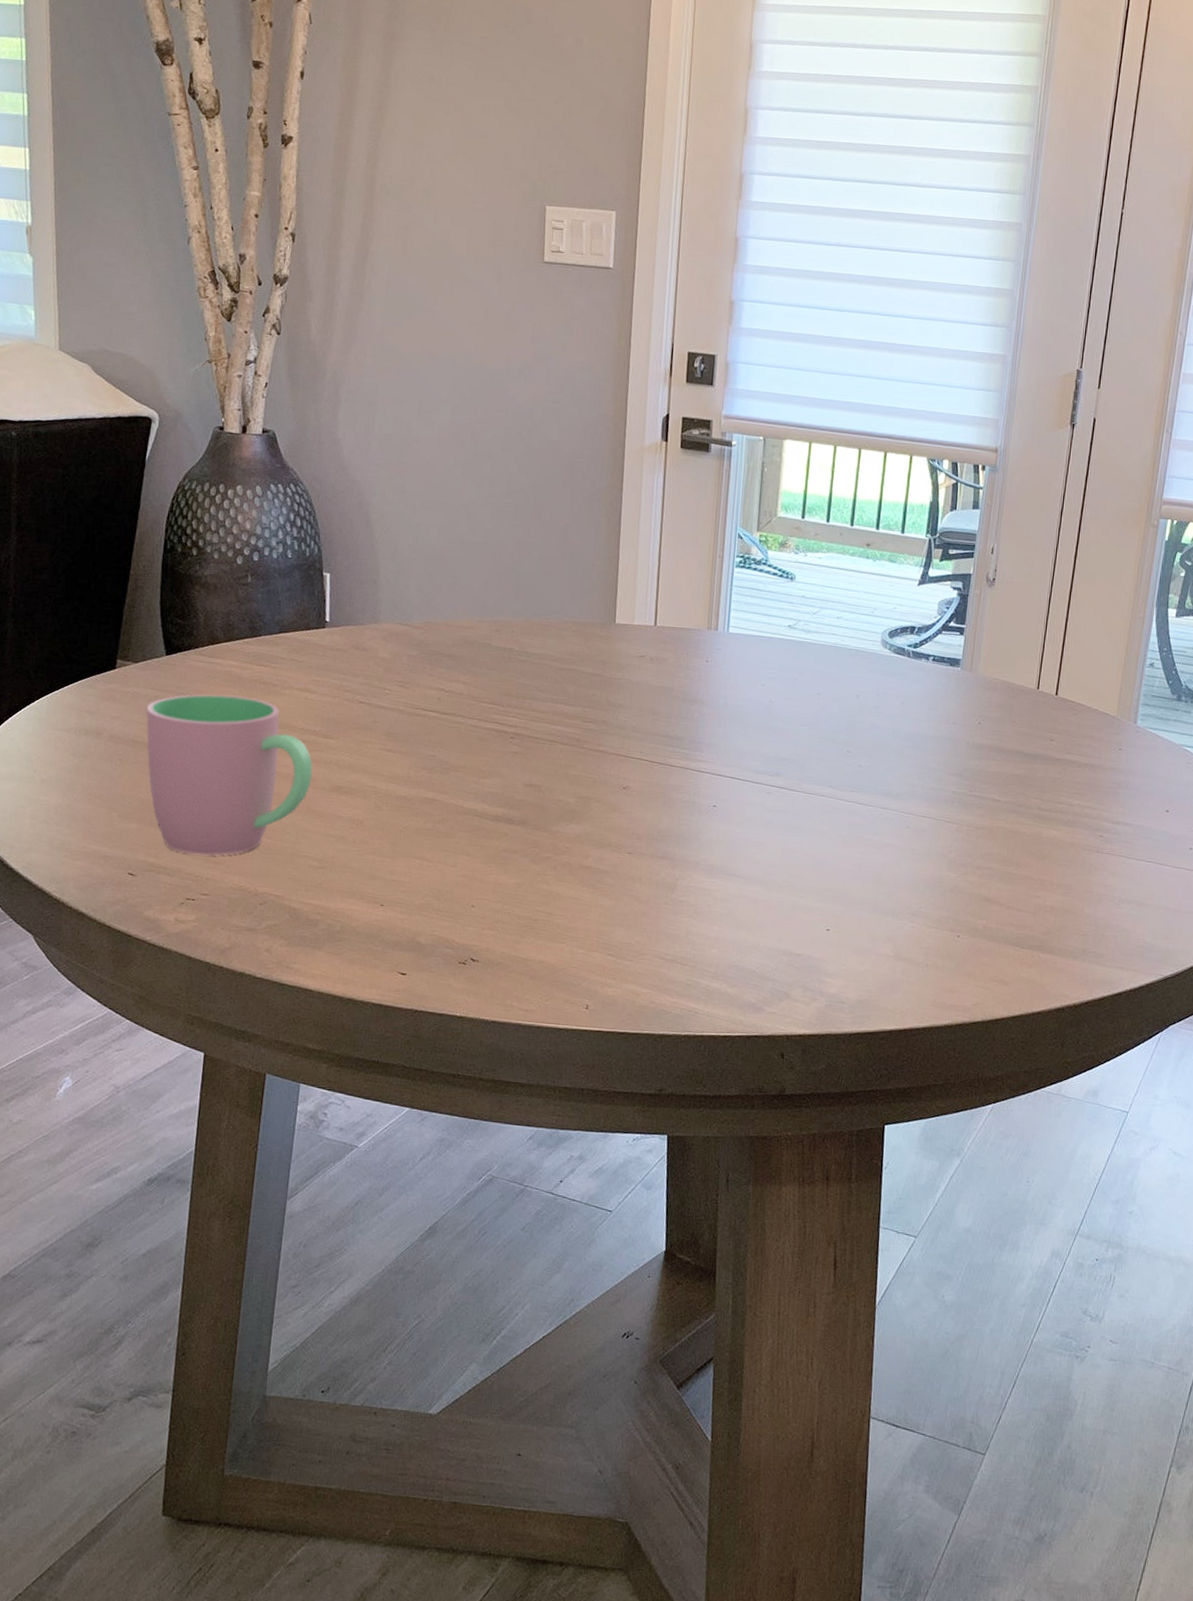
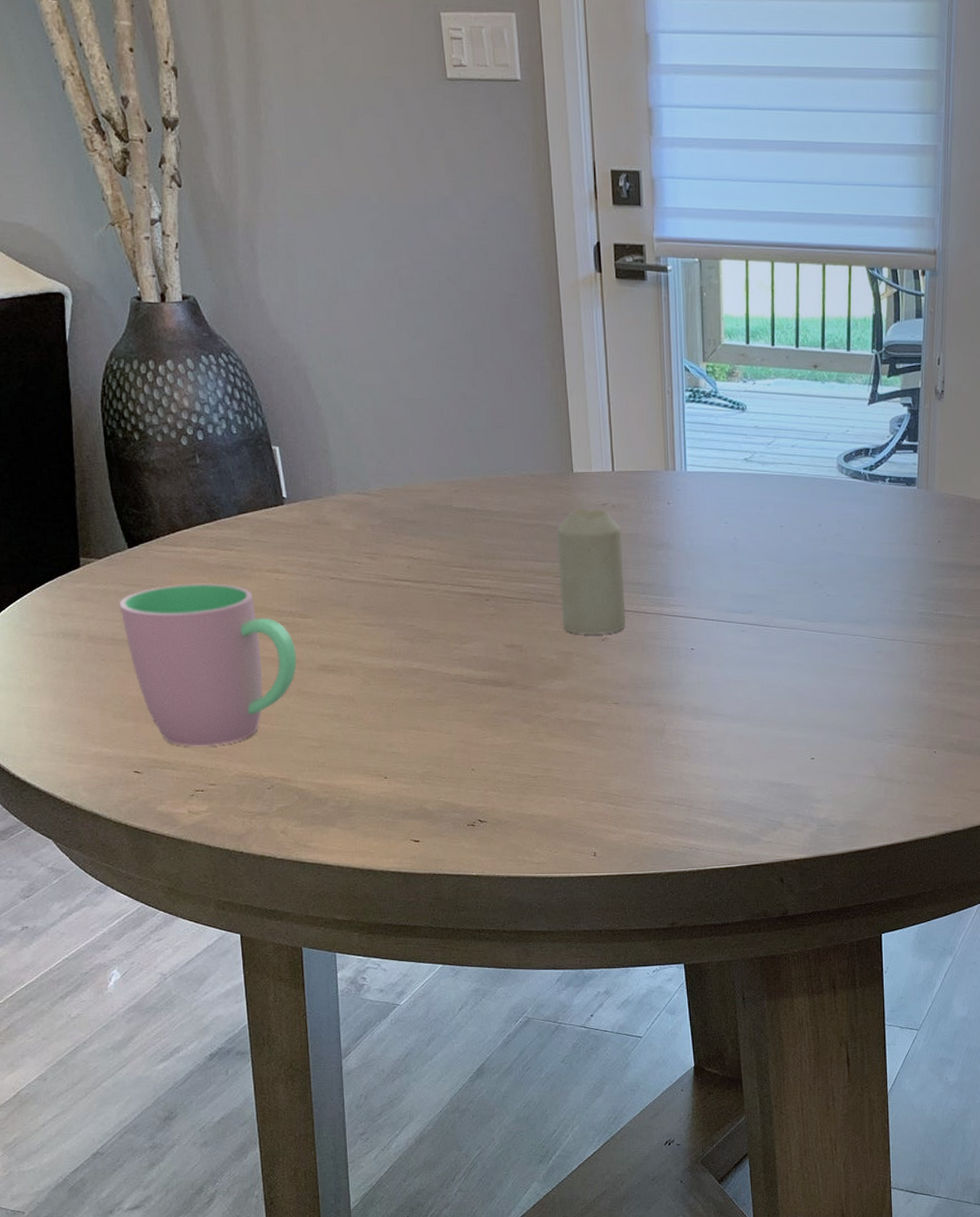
candle: none [584,658,657,783] -> present [556,509,626,635]

